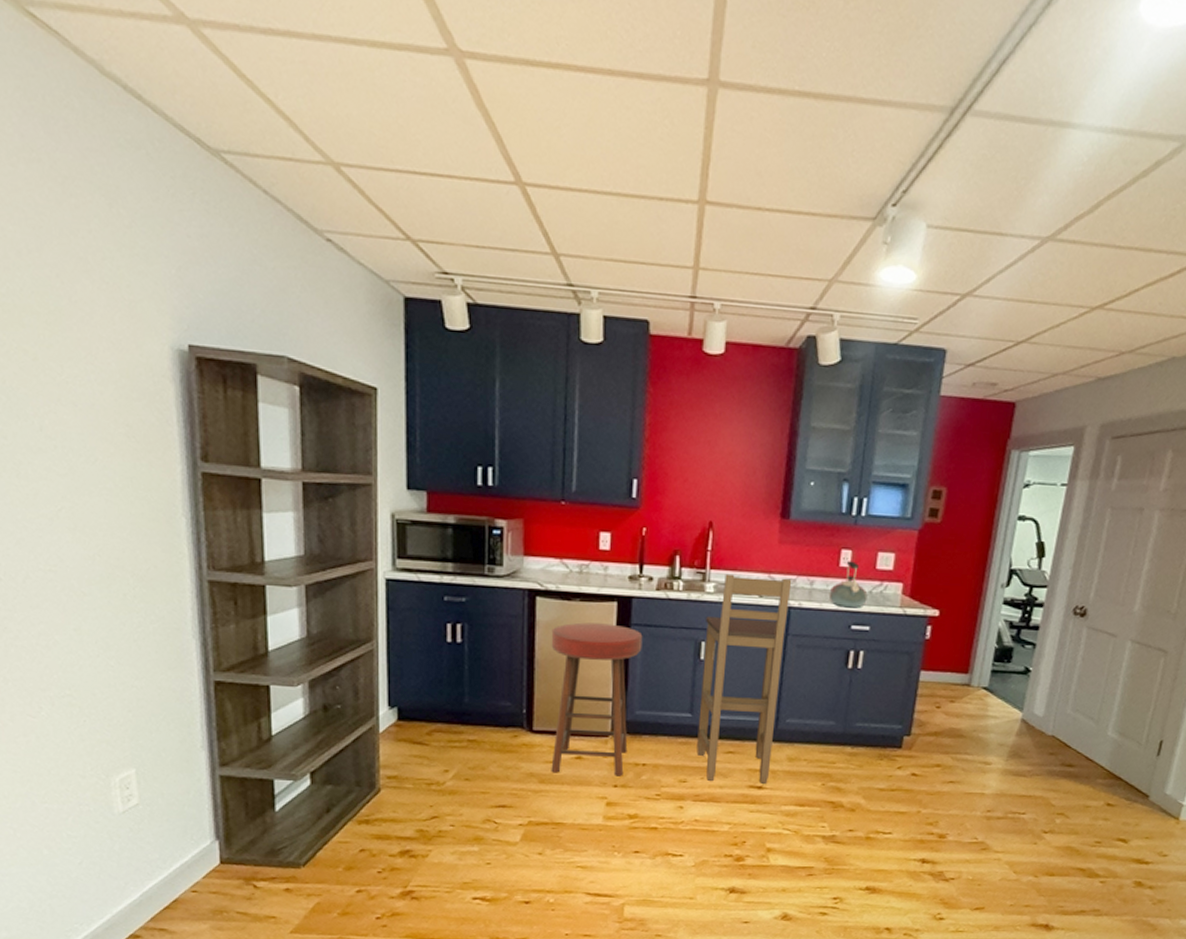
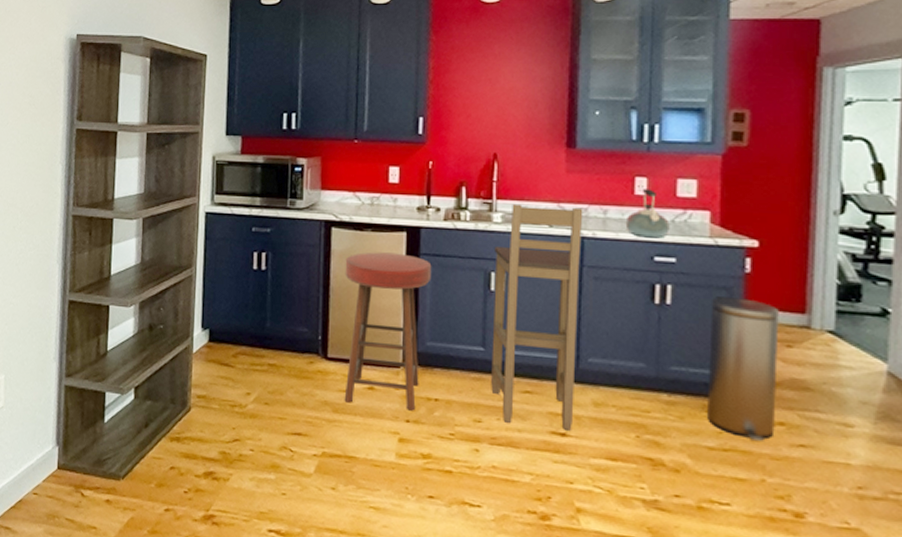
pedal bin: none [881,660,948,780] -> present [707,296,779,441]

